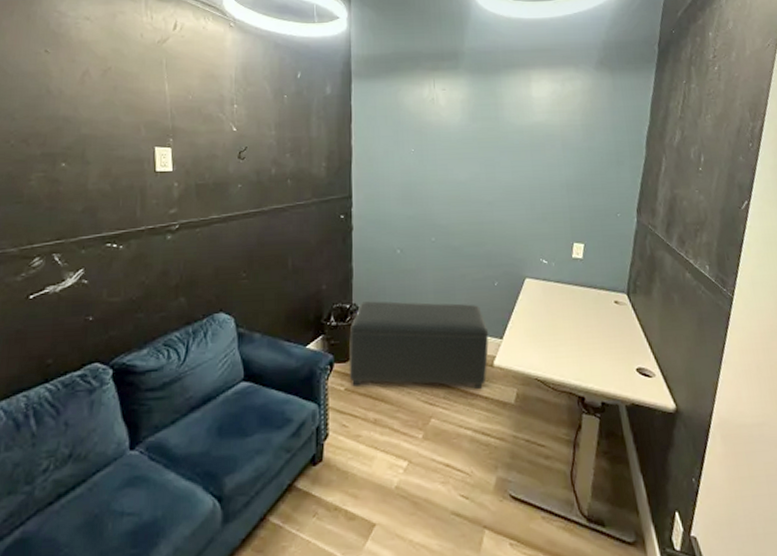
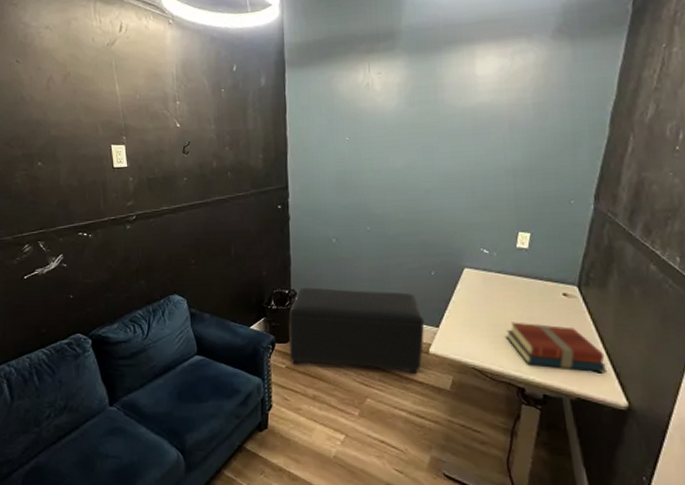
books: none [565,330,655,377] -> present [505,322,606,372]

